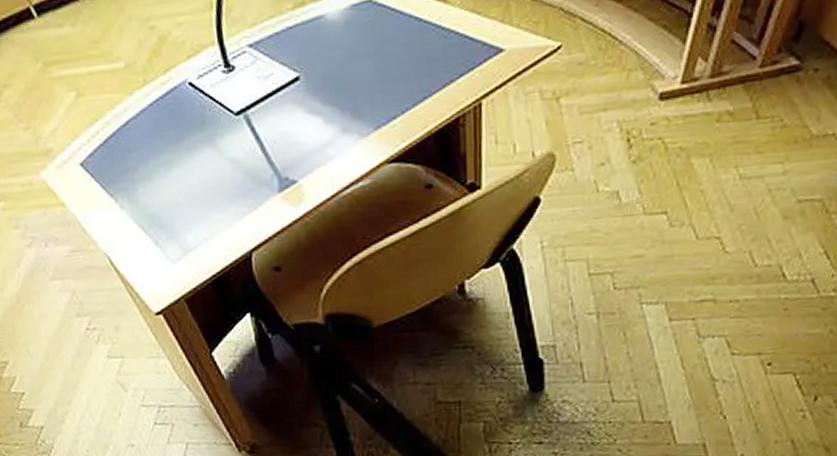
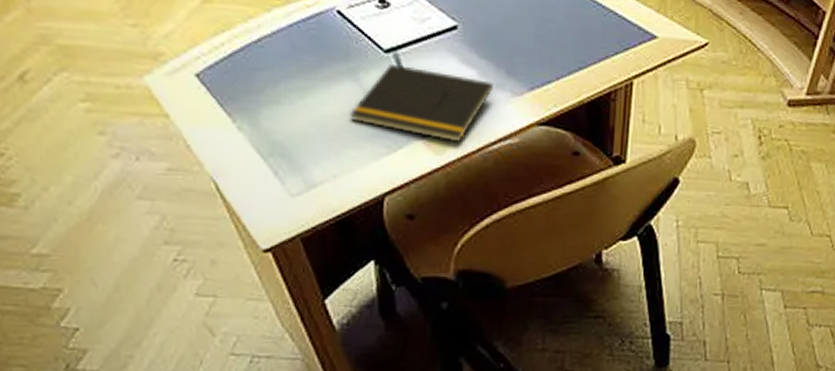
notepad: none [212,124,340,192] -> present [349,63,493,142]

